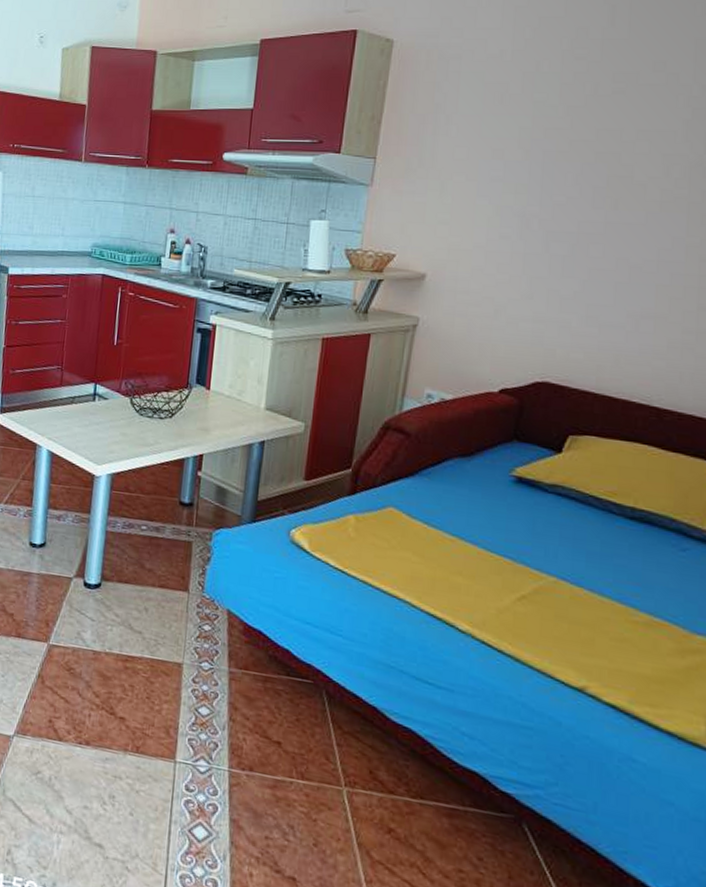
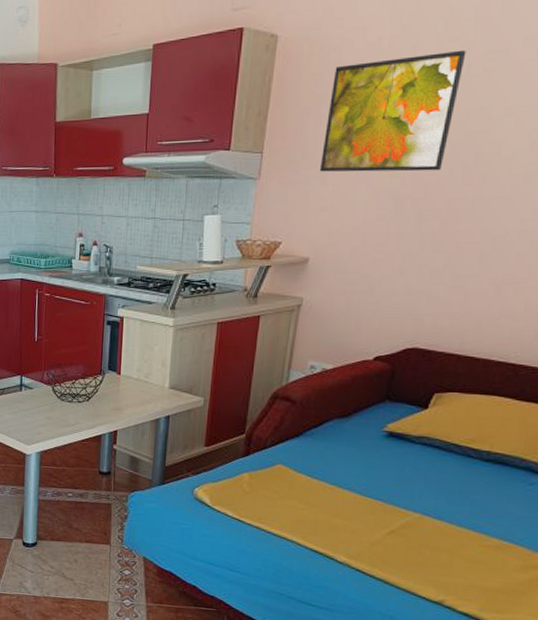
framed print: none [437,69,593,191] -> present [319,50,466,172]

